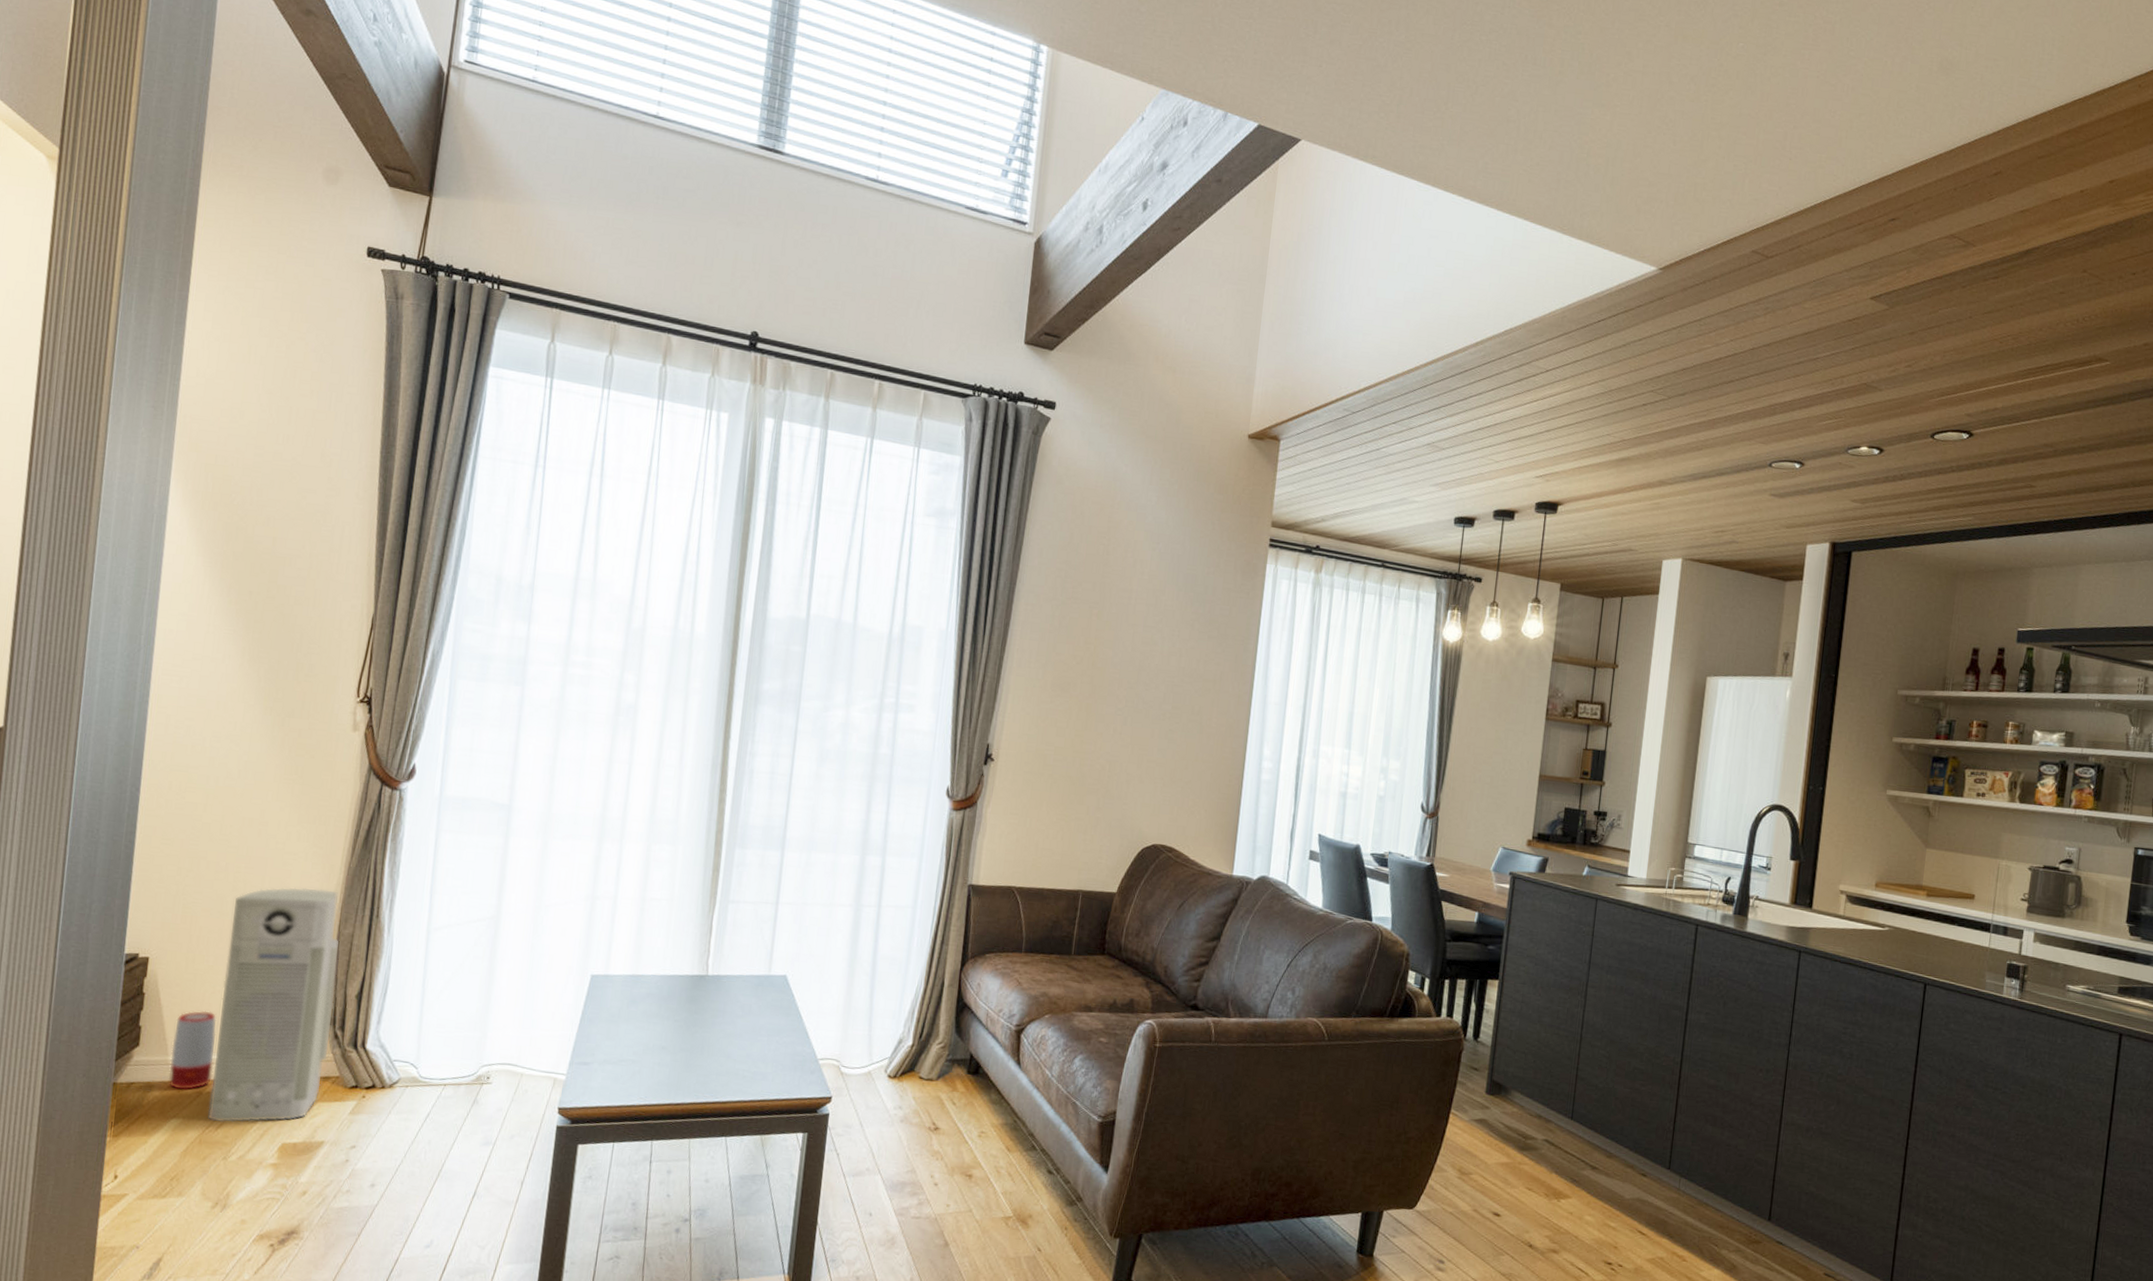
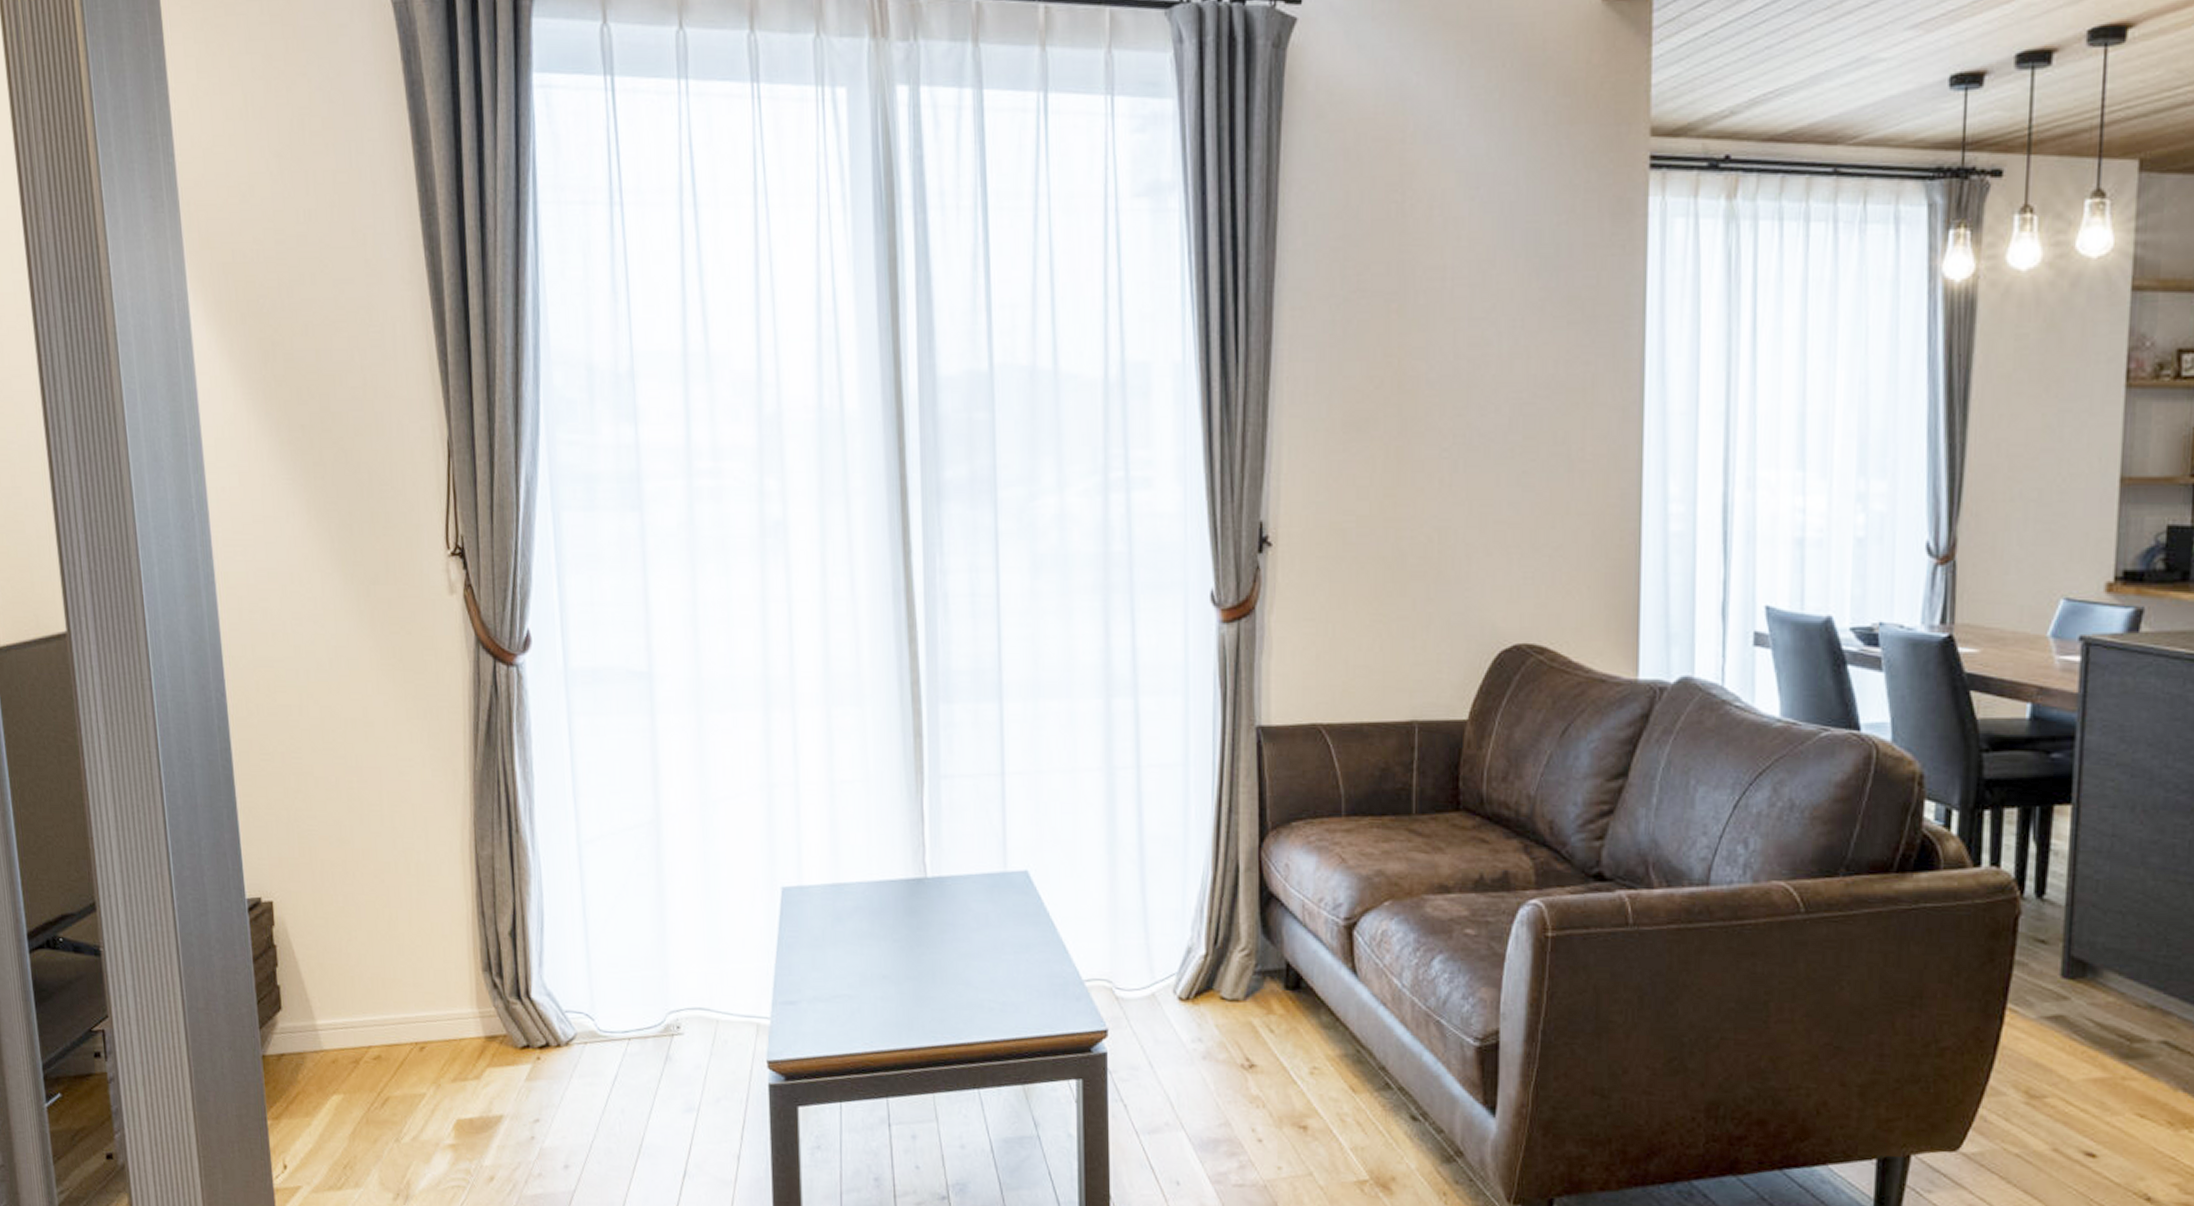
speaker: present [169,1011,217,1090] -> none [315,962,366,1061]
air purifier: present [208,887,339,1123] -> none [353,801,490,1098]

